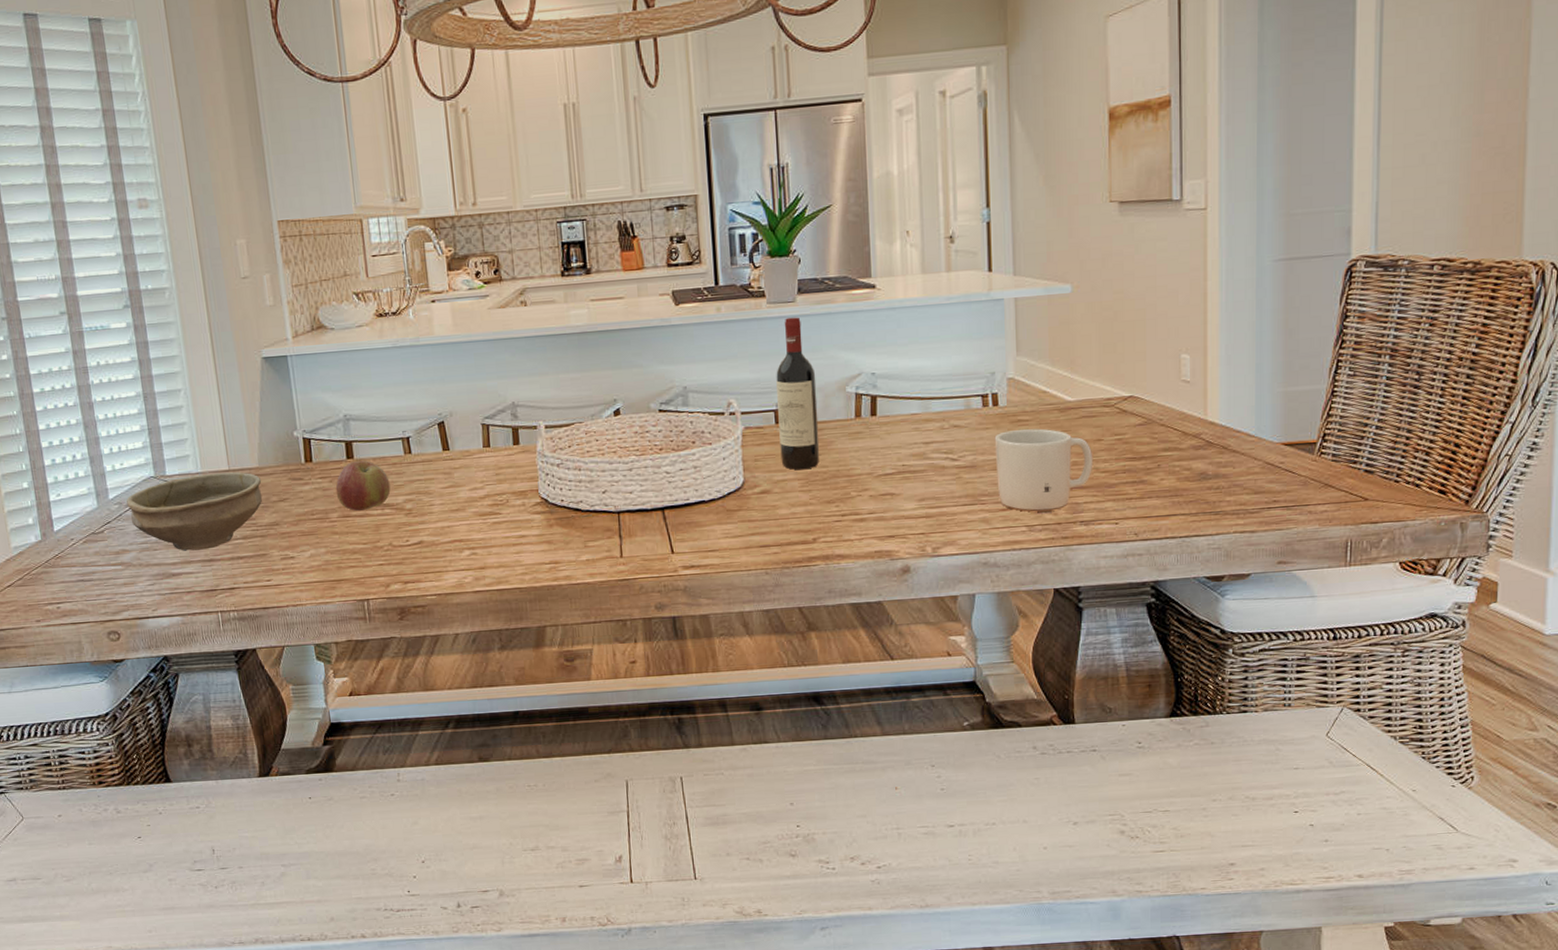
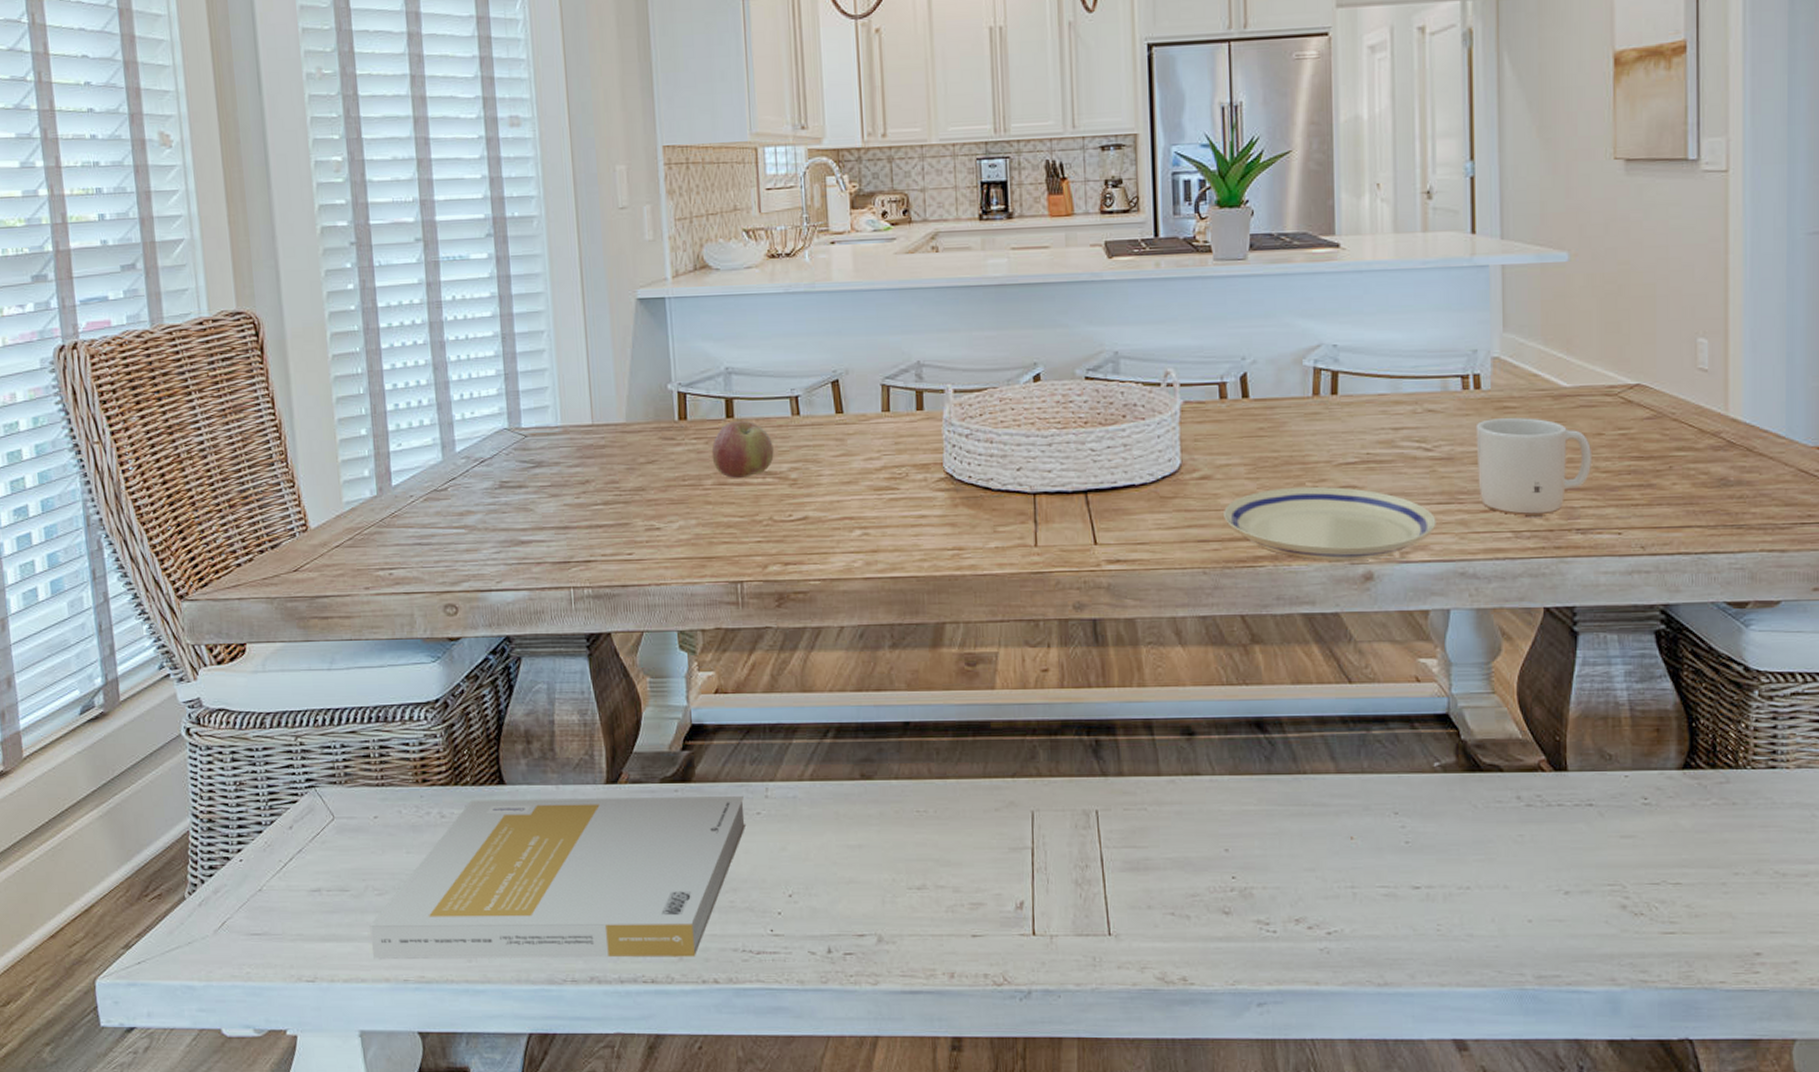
book: none [60,781,383,934] -> present [369,796,747,959]
bowl: present [126,472,263,551] -> none [475,427,629,516]
wine bottle: present [776,317,820,470] -> none [1222,277,1271,454]
plate: none [782,495,962,559] -> present [1224,486,1436,562]

